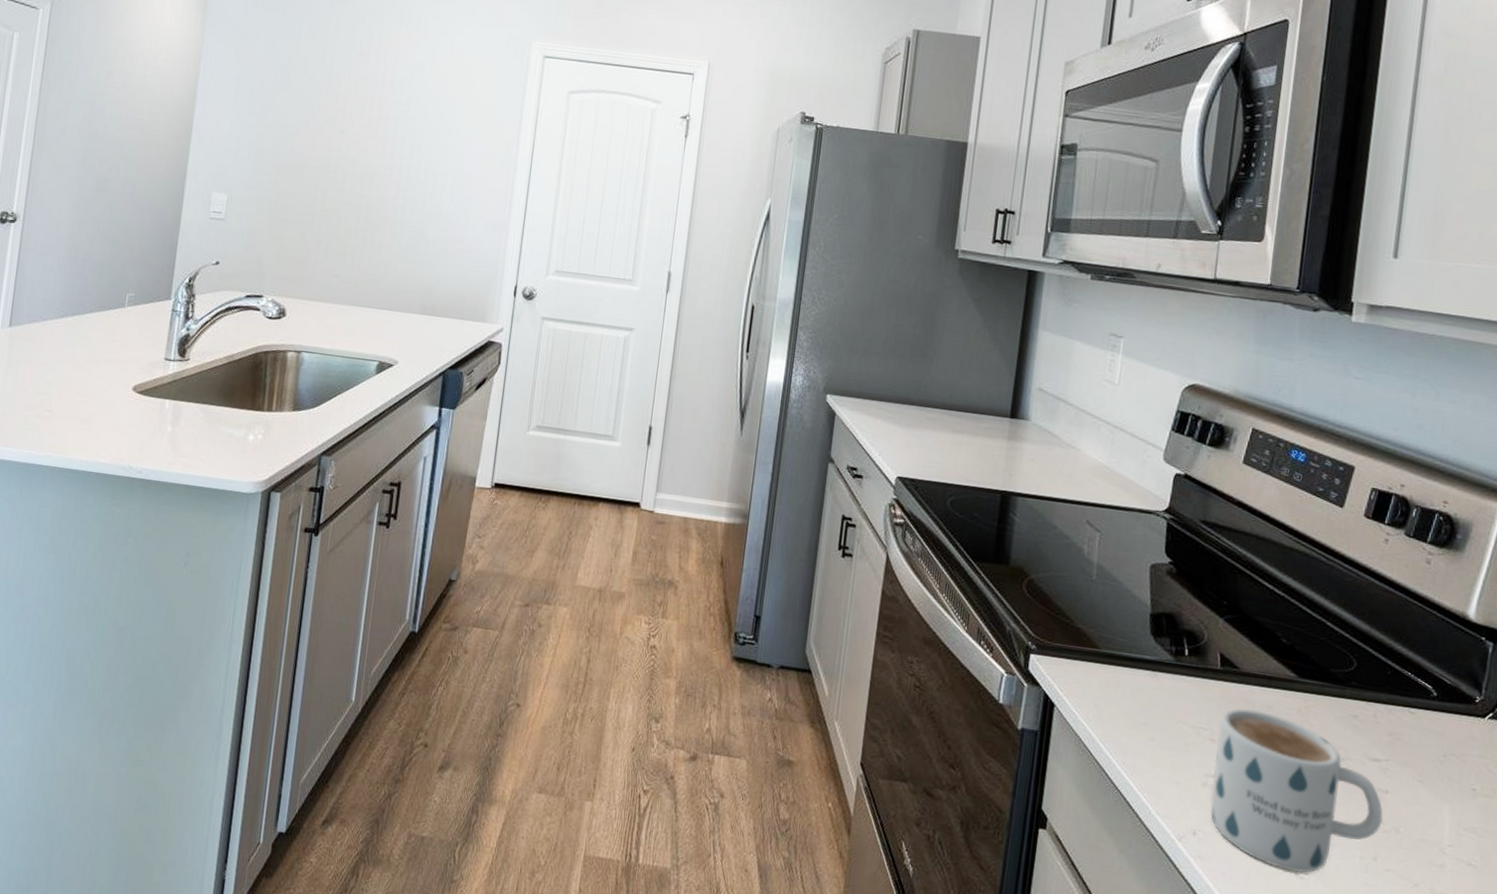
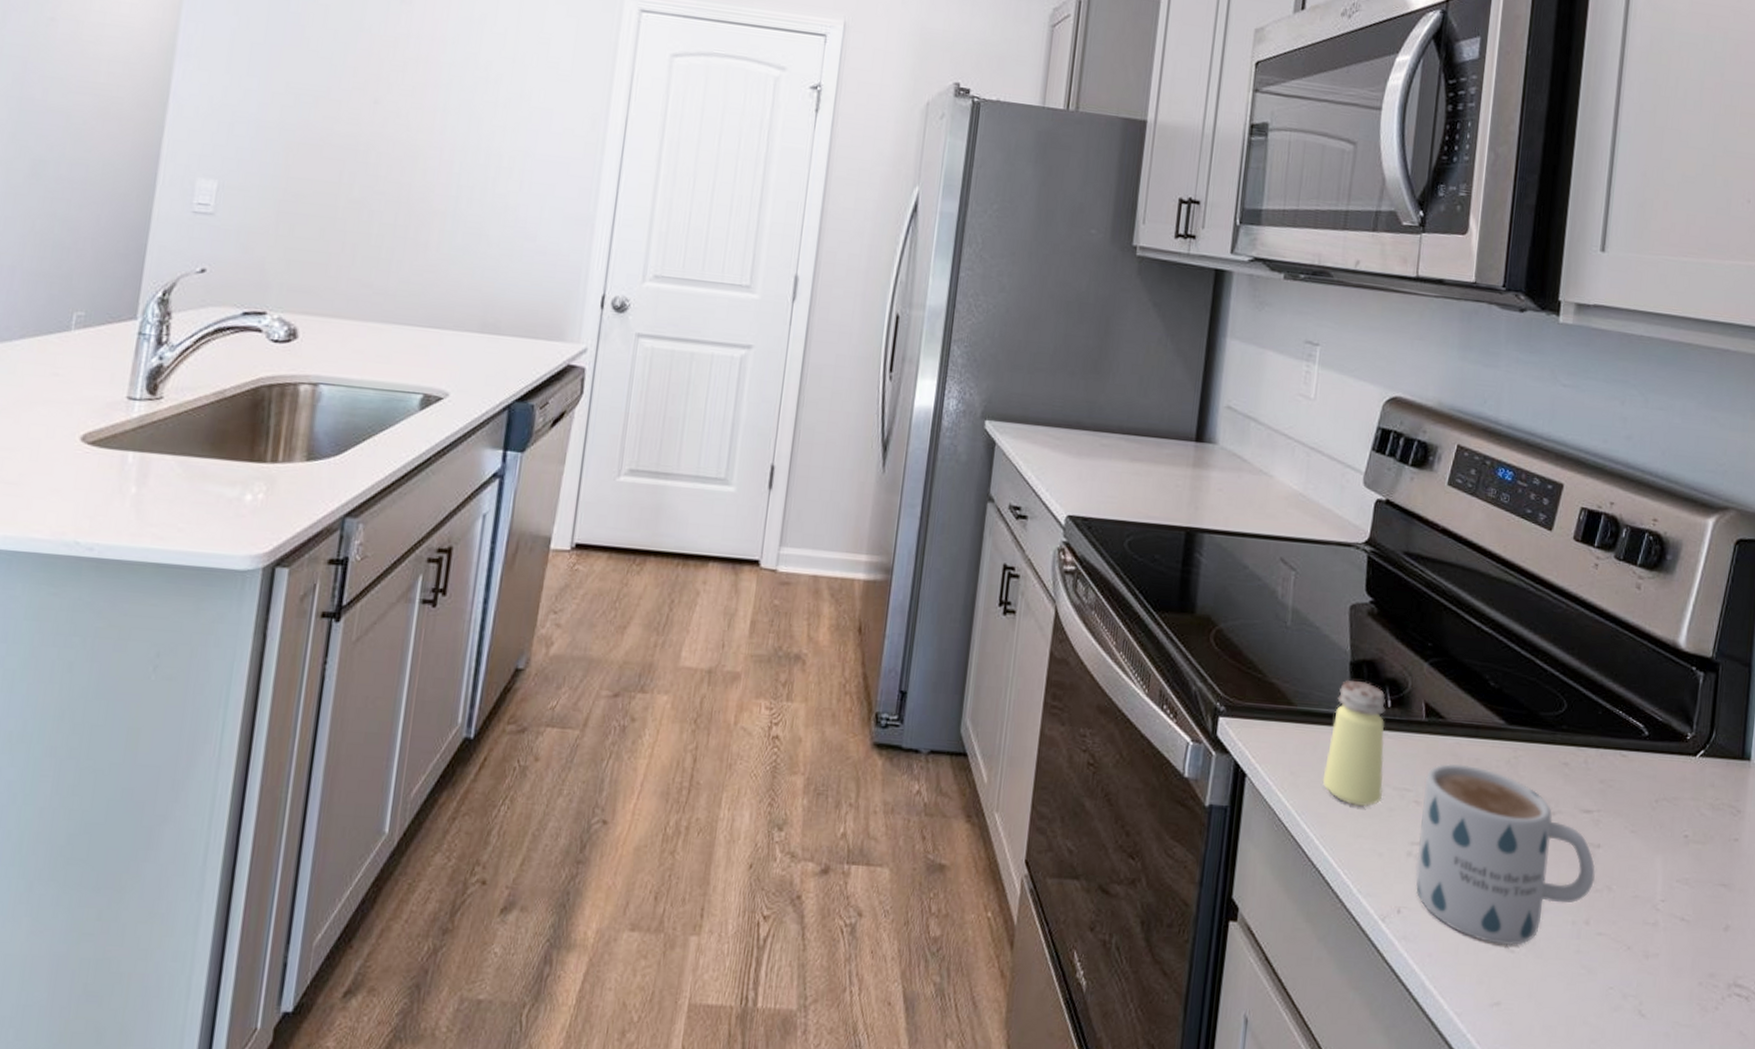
saltshaker: none [1124,629,1183,741] -> present [1322,679,1386,807]

